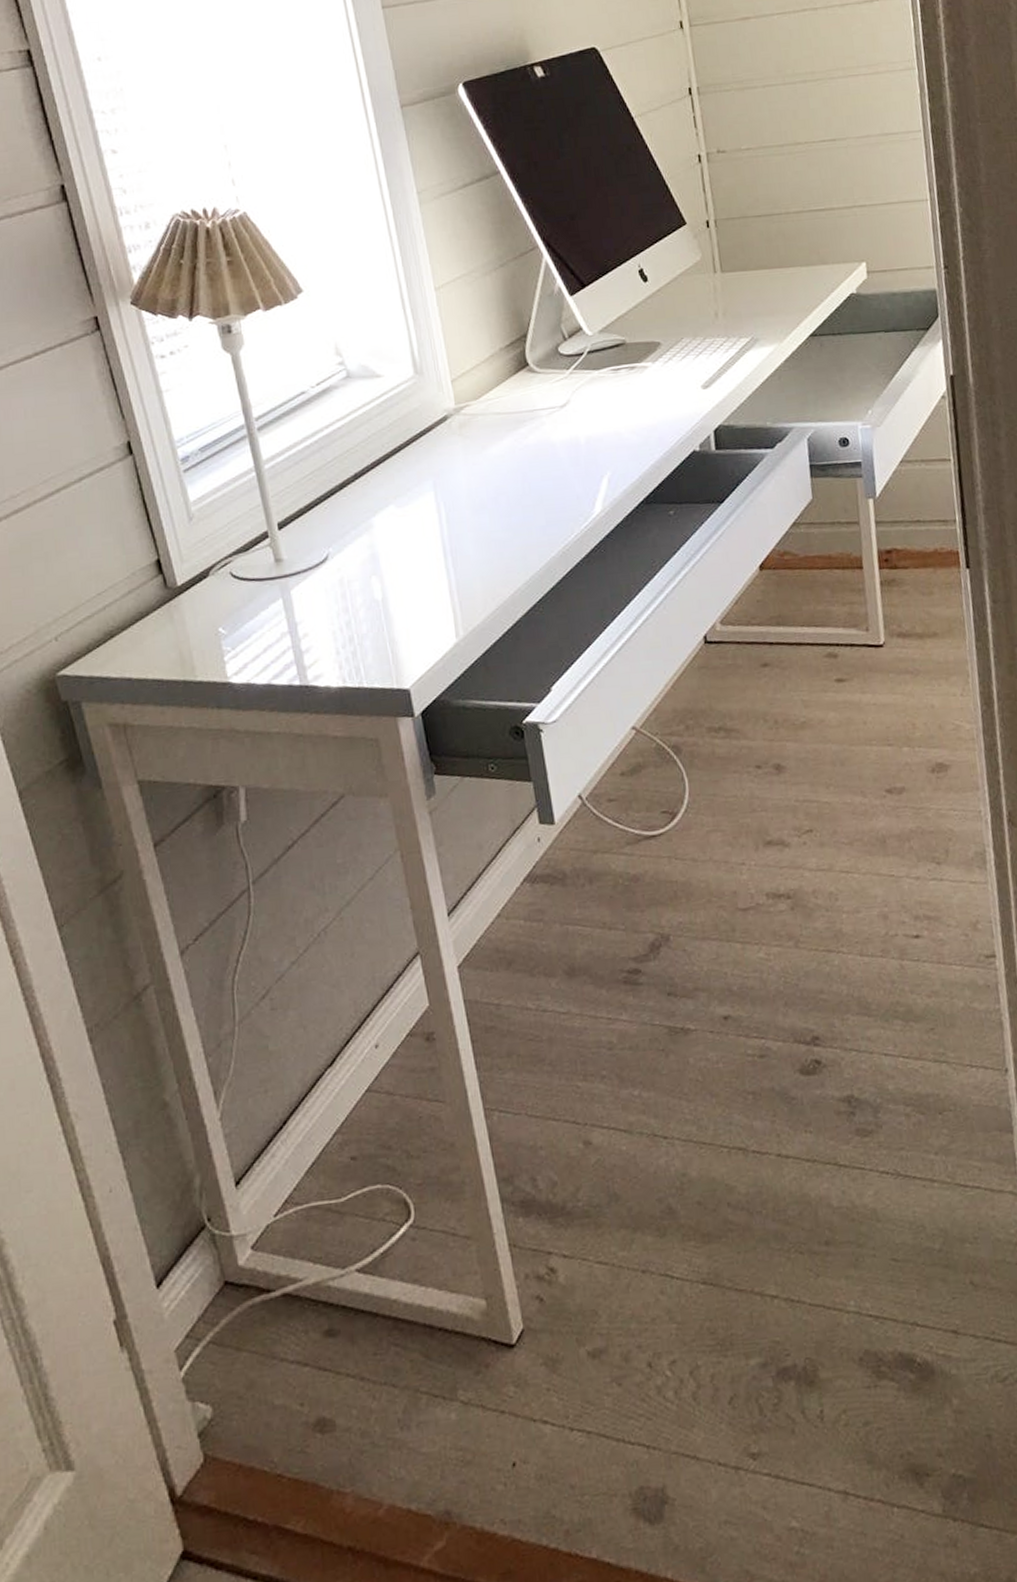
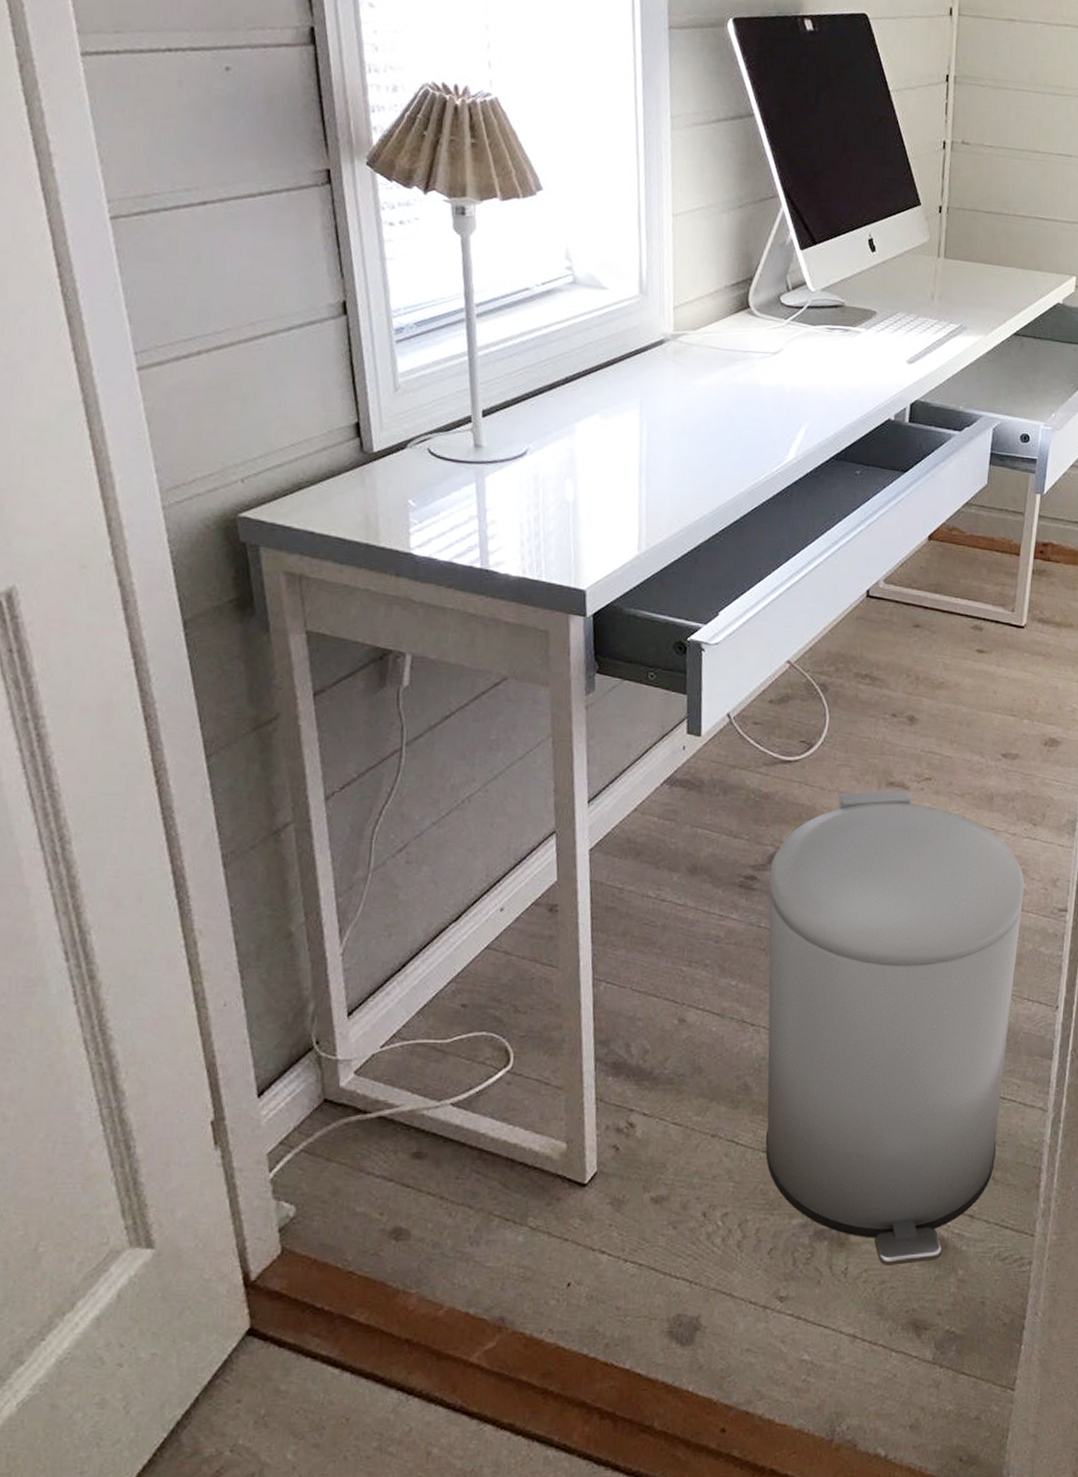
pedal bin: none [653,847,970,1403] -> present [765,789,1025,1266]

